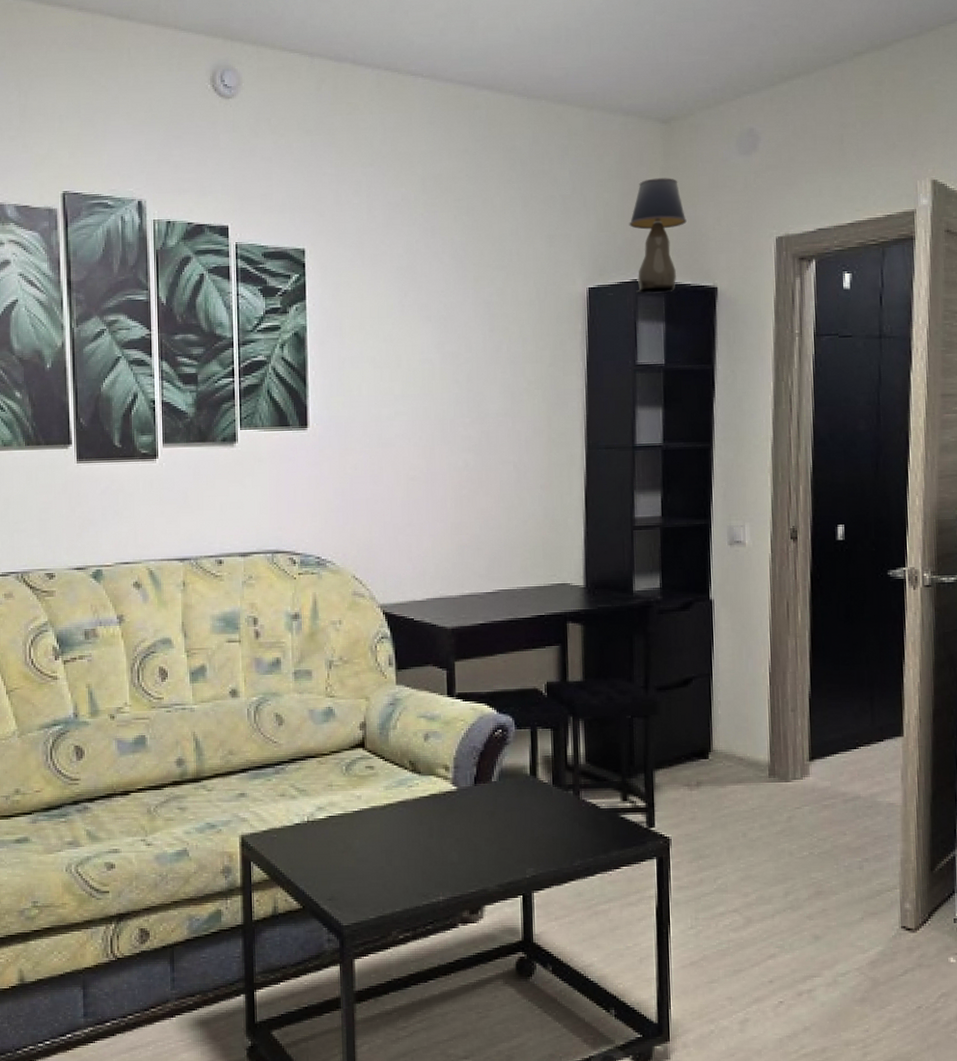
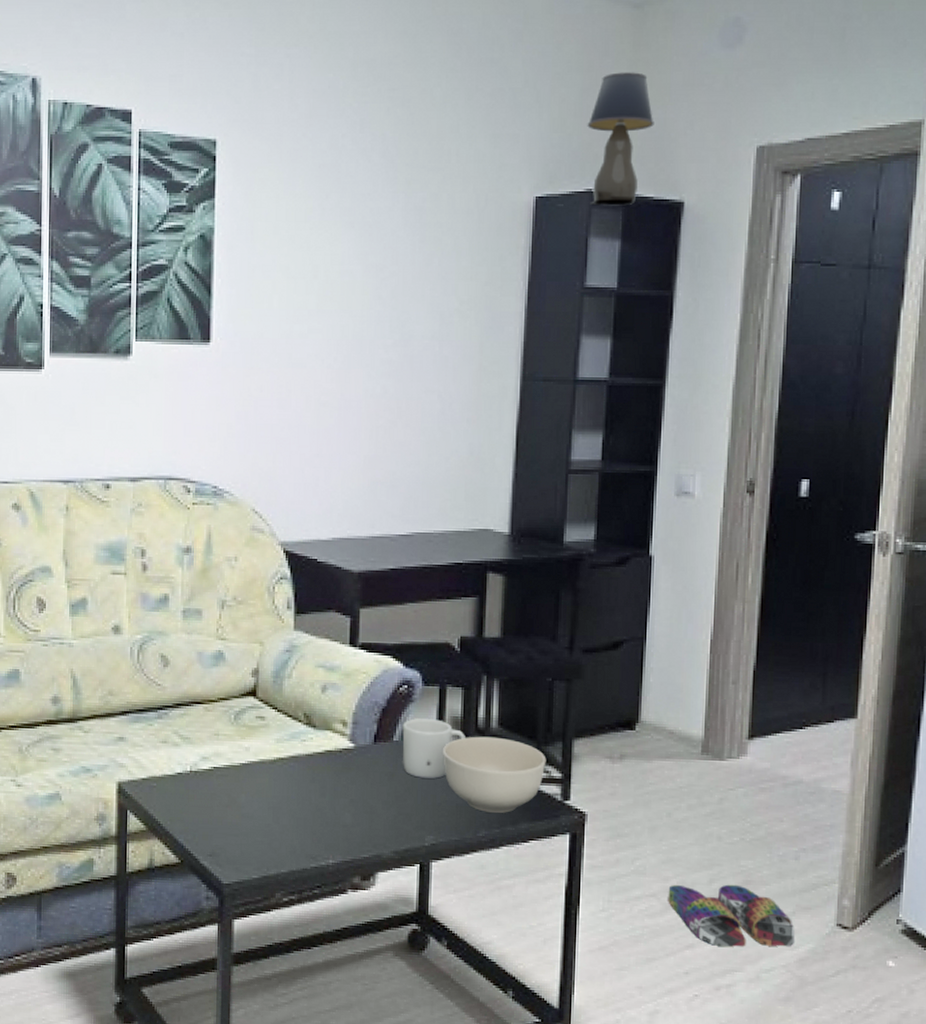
mug: none [499,758,557,815] -> present [402,717,465,779]
bowl: none [537,772,631,844] -> present [443,736,546,814]
slippers: none [749,896,865,954] -> present [668,884,795,947]

